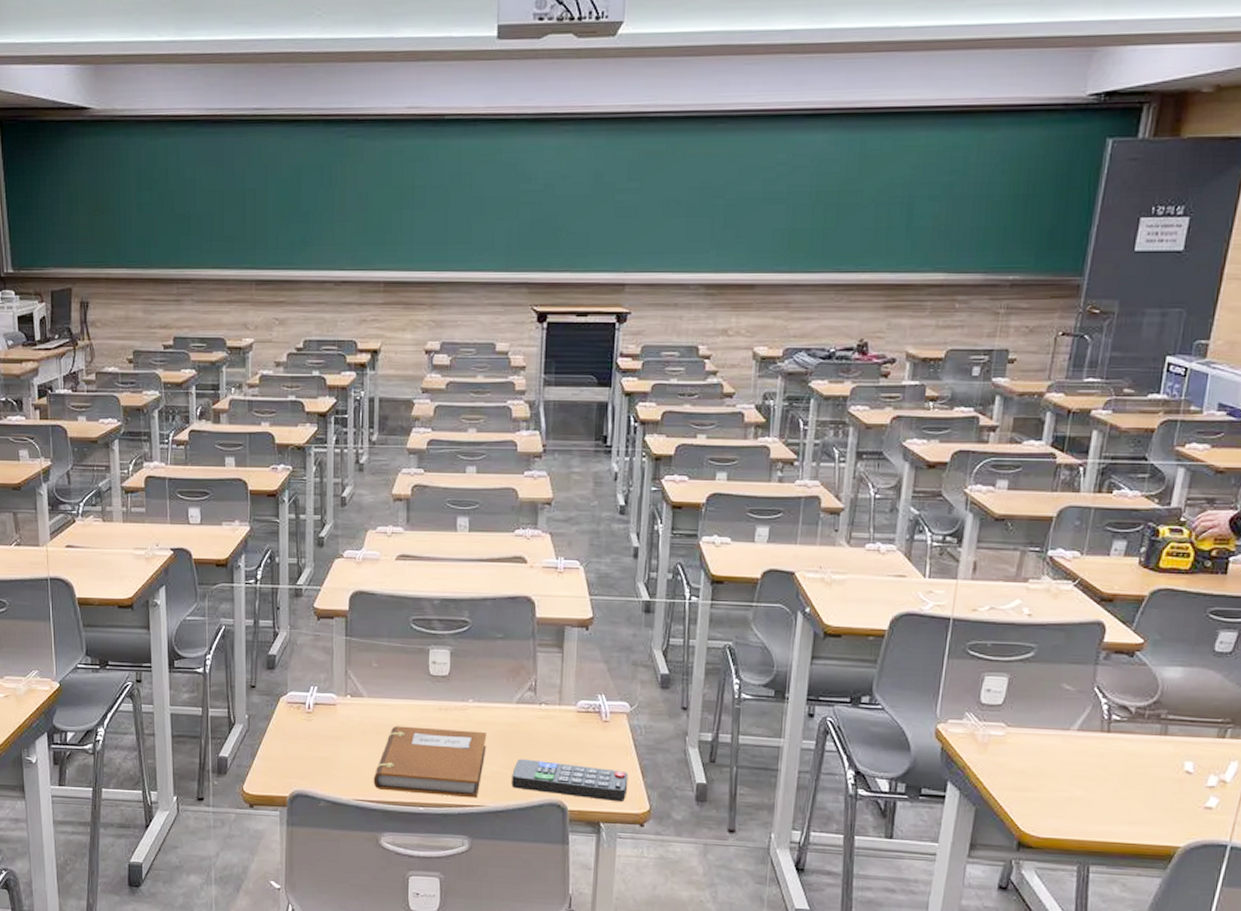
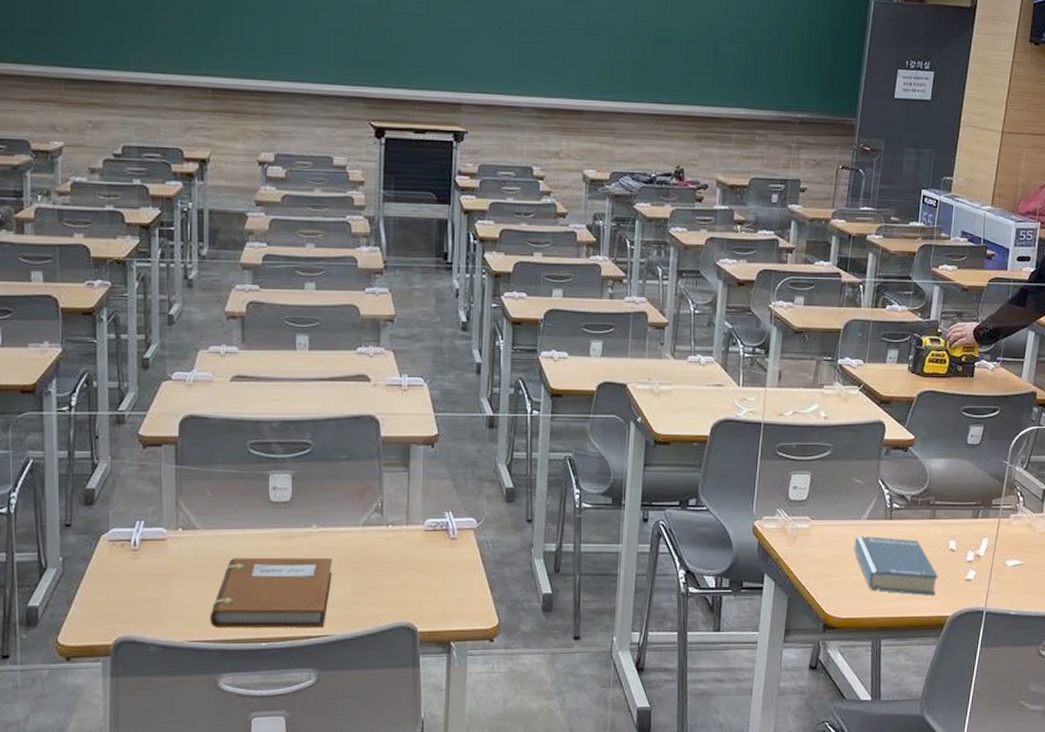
remote control: present [512,758,629,801] -> none [360,582,477,619]
hardback book: none [1059,748,1168,822] -> present [854,535,938,596]

